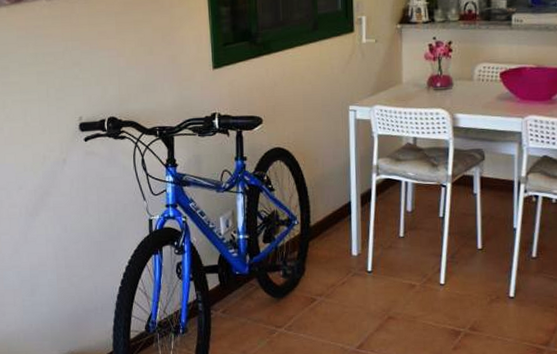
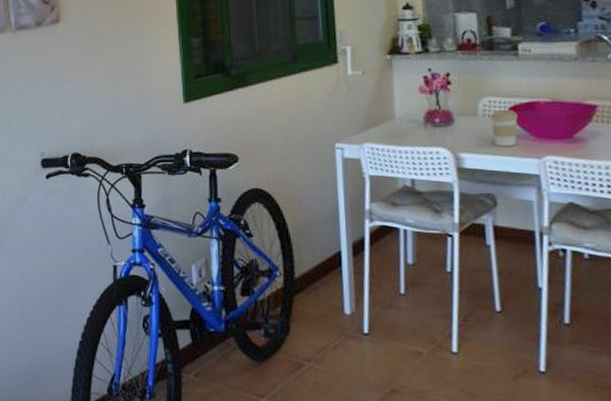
coffee cup: none [484,74,507,107] -> present [490,109,518,146]

